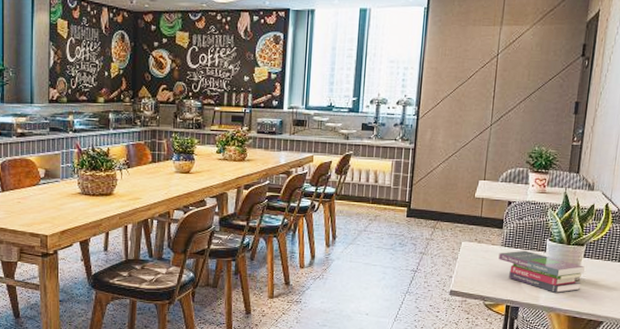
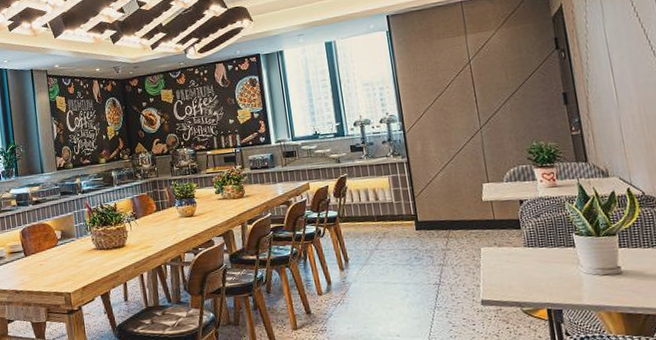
books: present [498,250,585,294] -> none [524,248,627,291]

